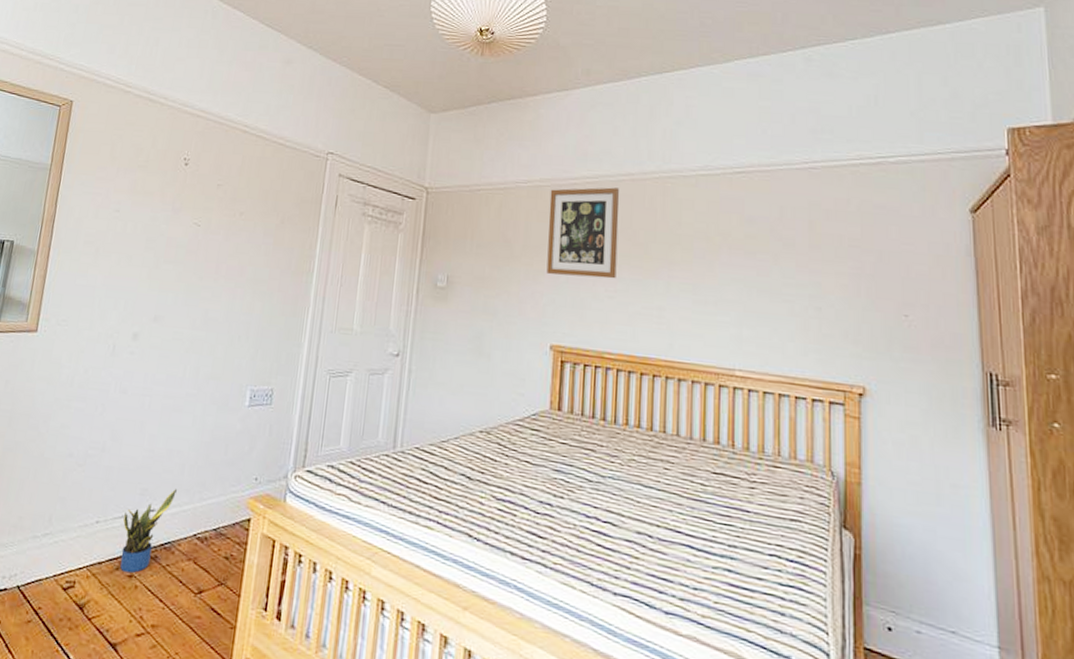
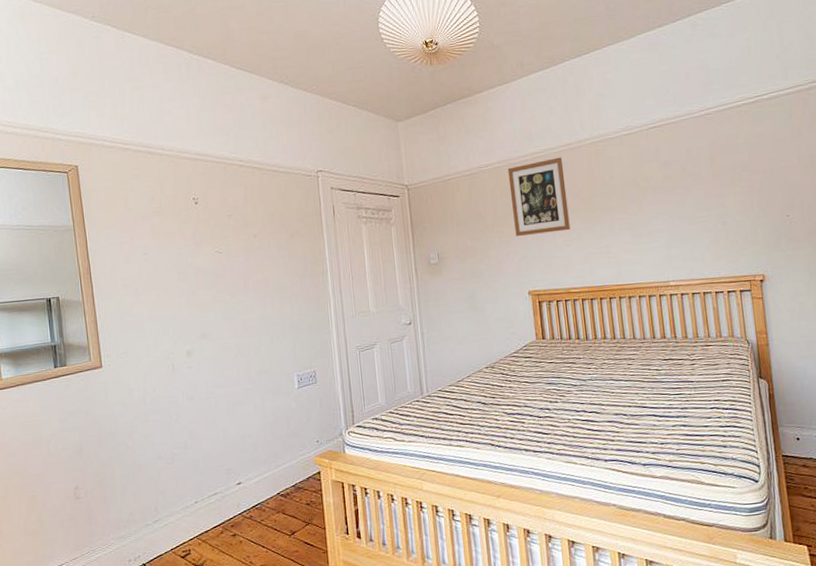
potted plant: present [120,489,178,574] -> none [217,463,256,534]

